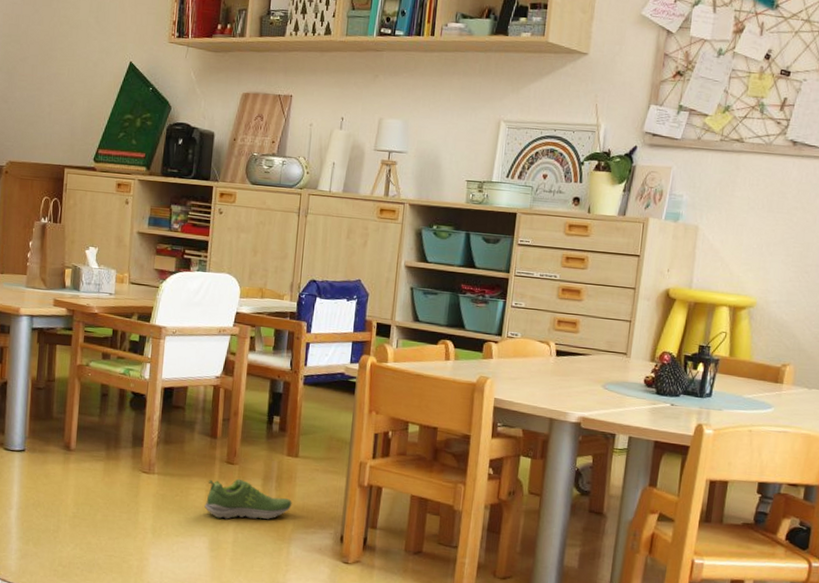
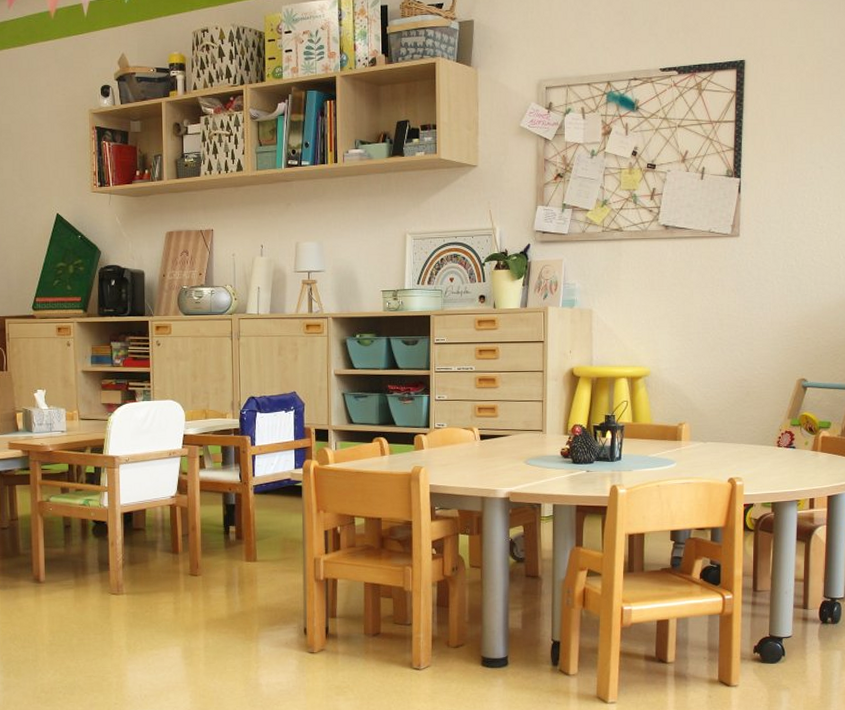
shoe: present [204,478,292,519] -> none [174,588,256,628]

